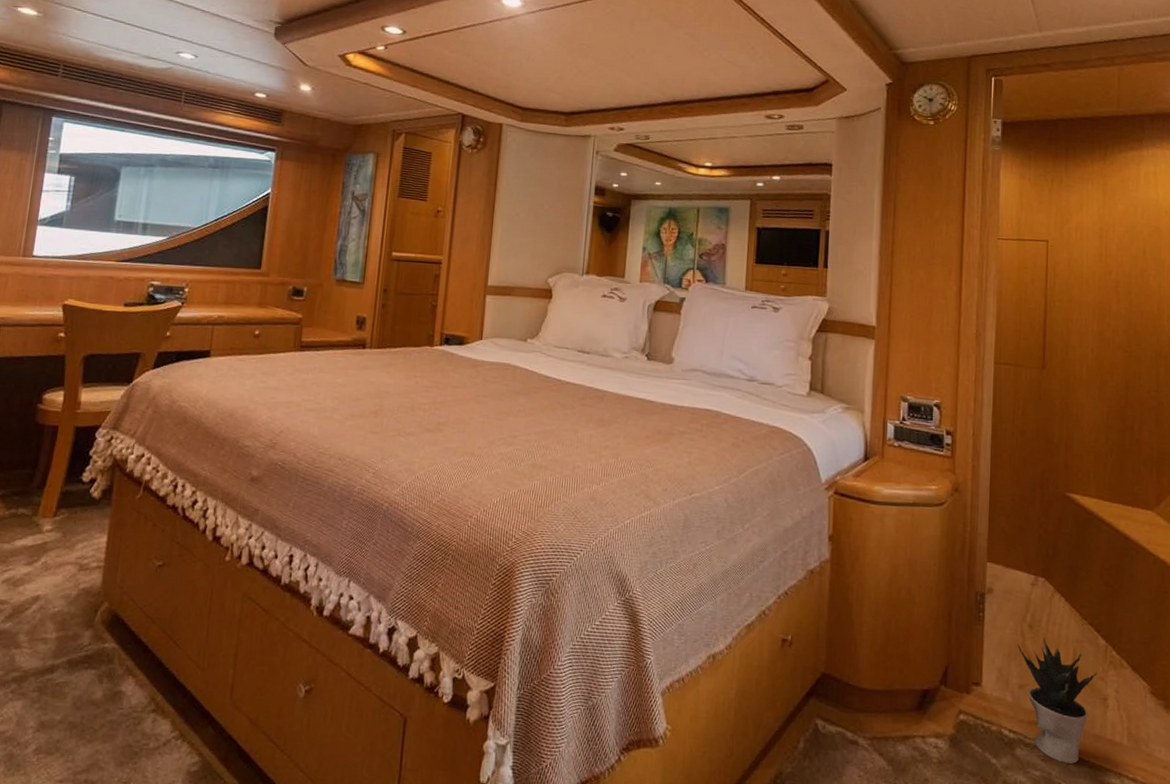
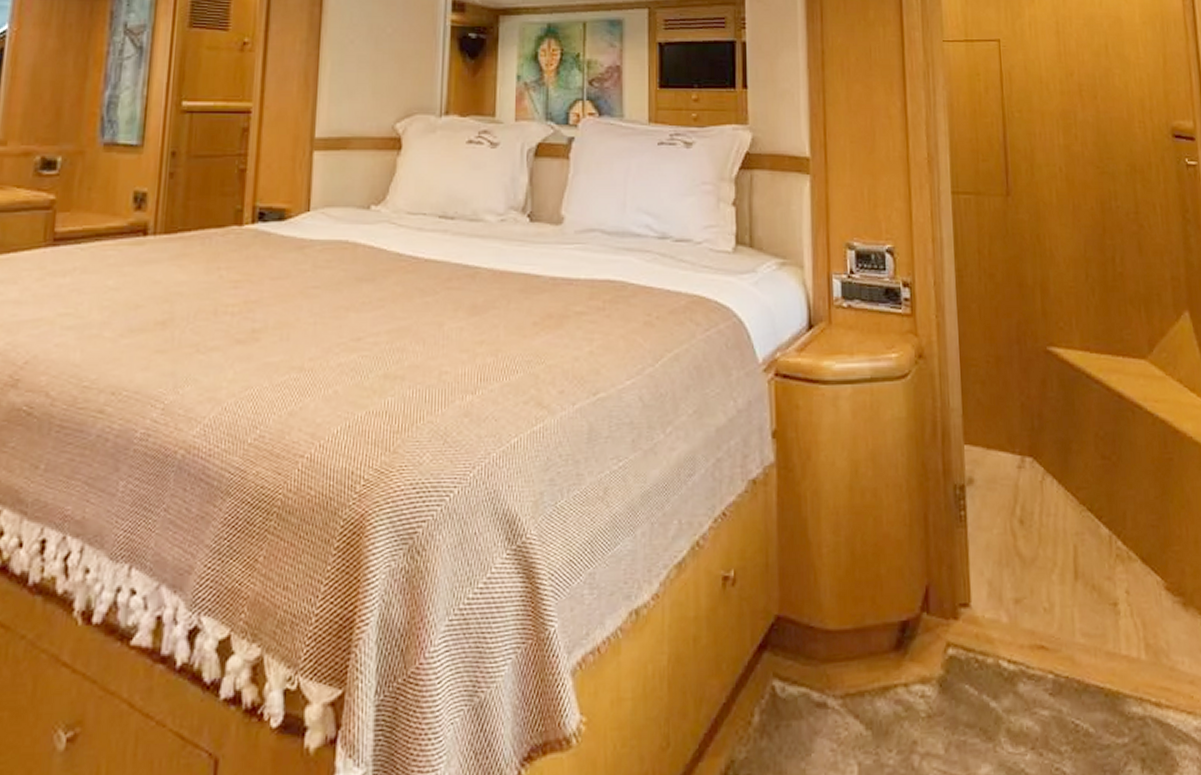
potted plant: present [1017,636,1098,764] -> none [1008,532,1104,695]

